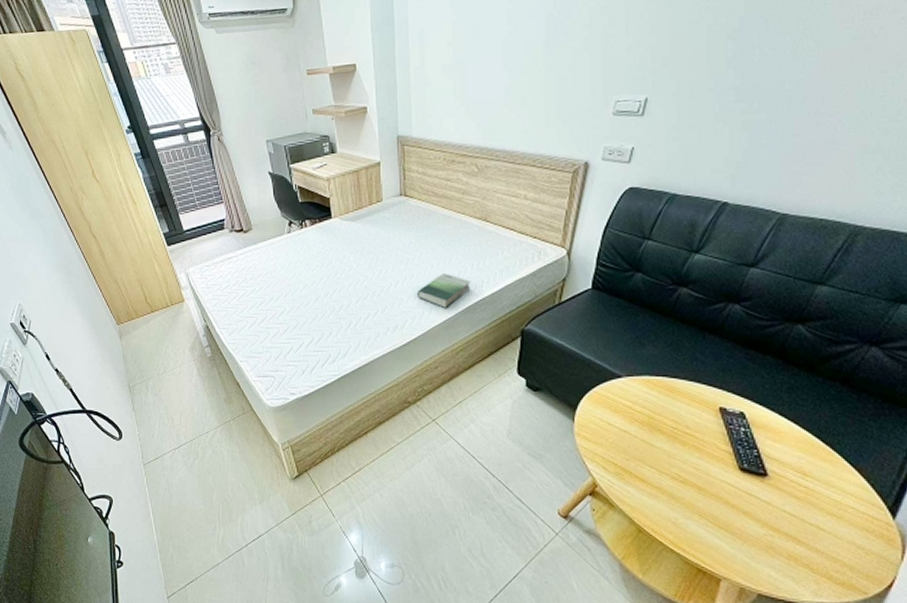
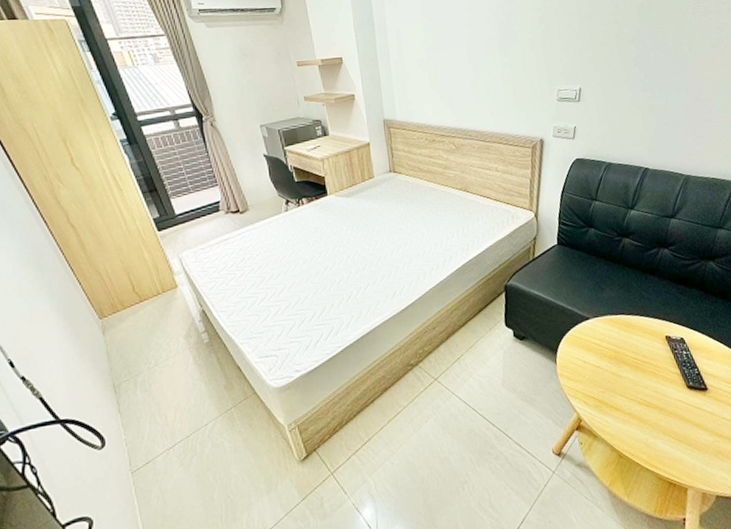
book: present [417,272,471,309] -> none [411,239,458,273]

